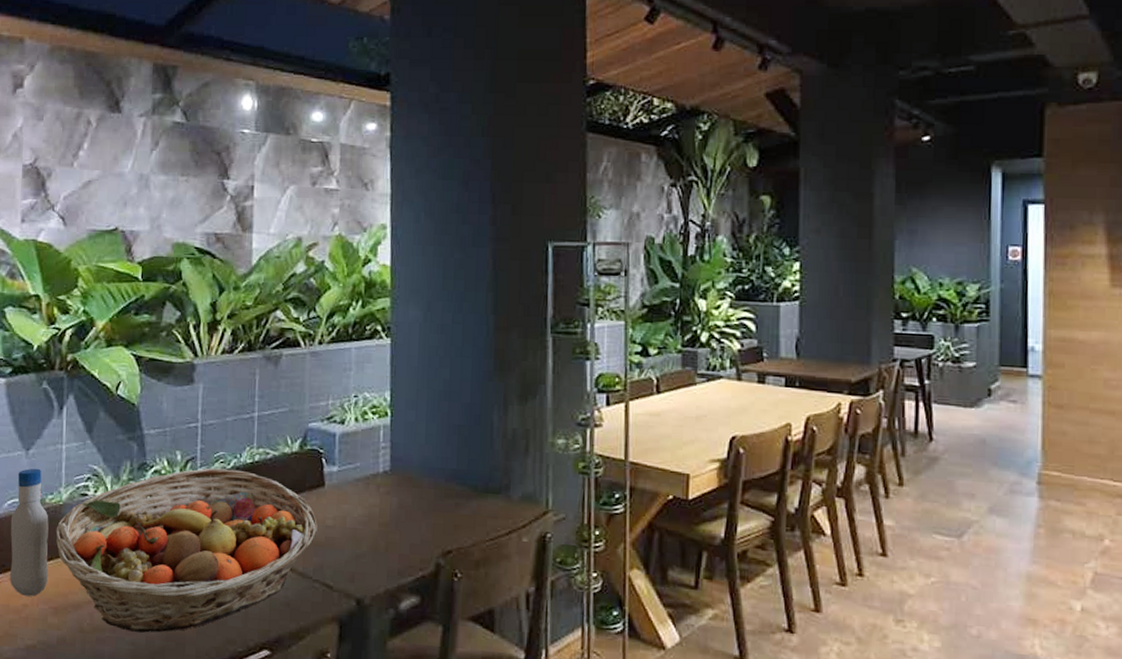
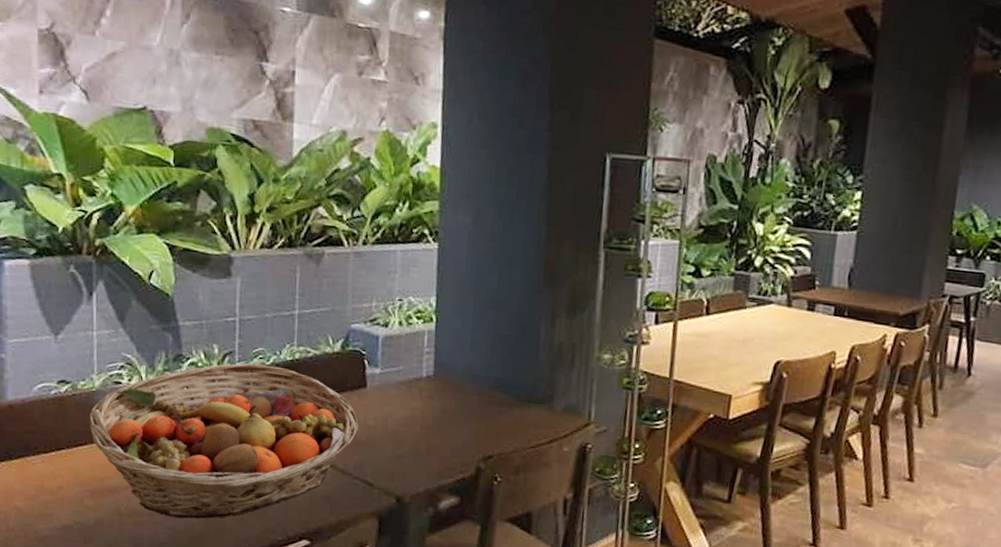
bottle: present [10,468,49,597] -> none [41,353,83,479]

